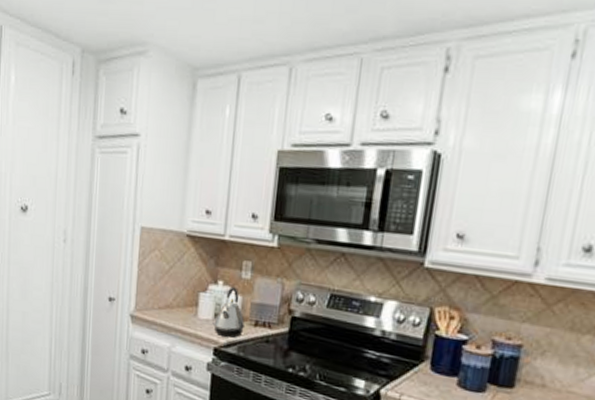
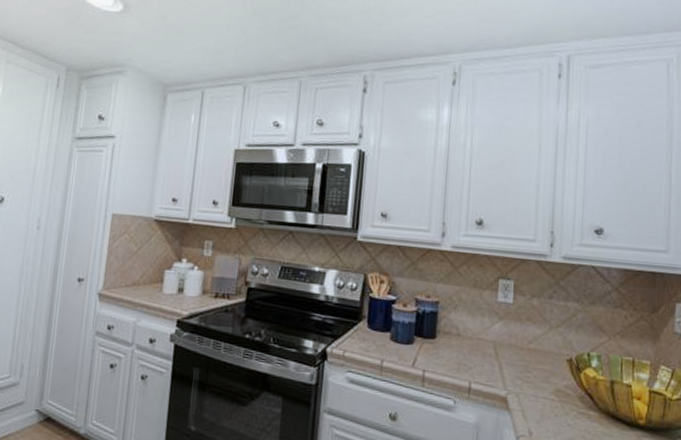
kettle: present [213,286,246,338] -> none [177,263,207,309]

